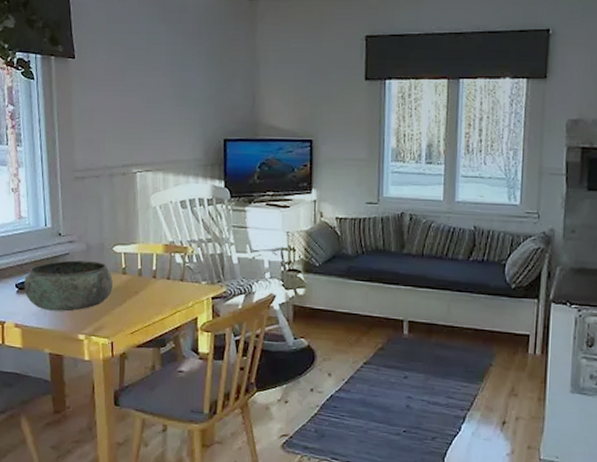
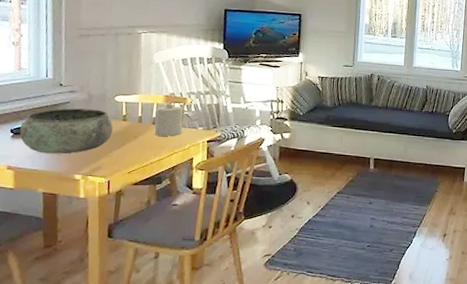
candle: none [155,254,185,292] -> present [154,103,183,136]

